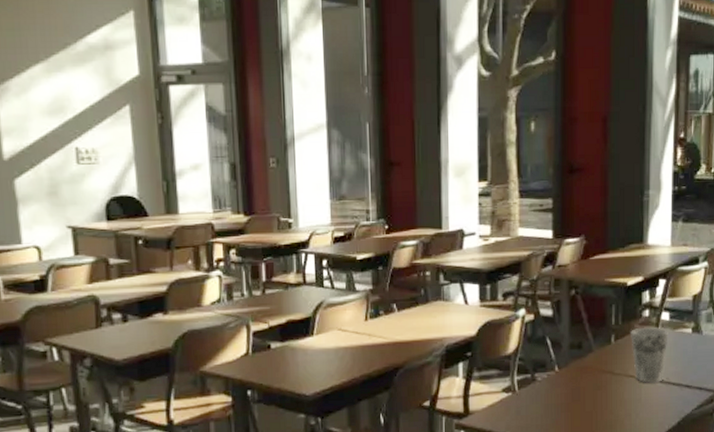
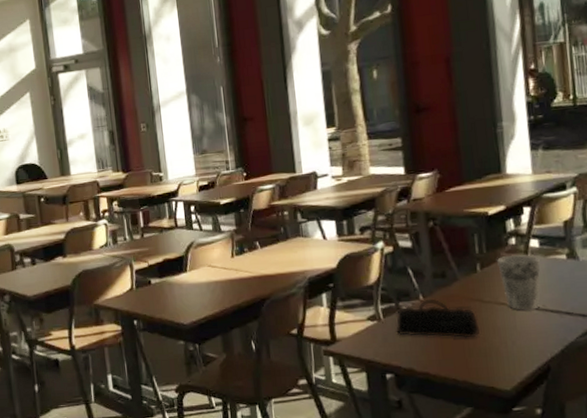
pencil case: none [529,370,607,411] -> present [396,298,479,338]

